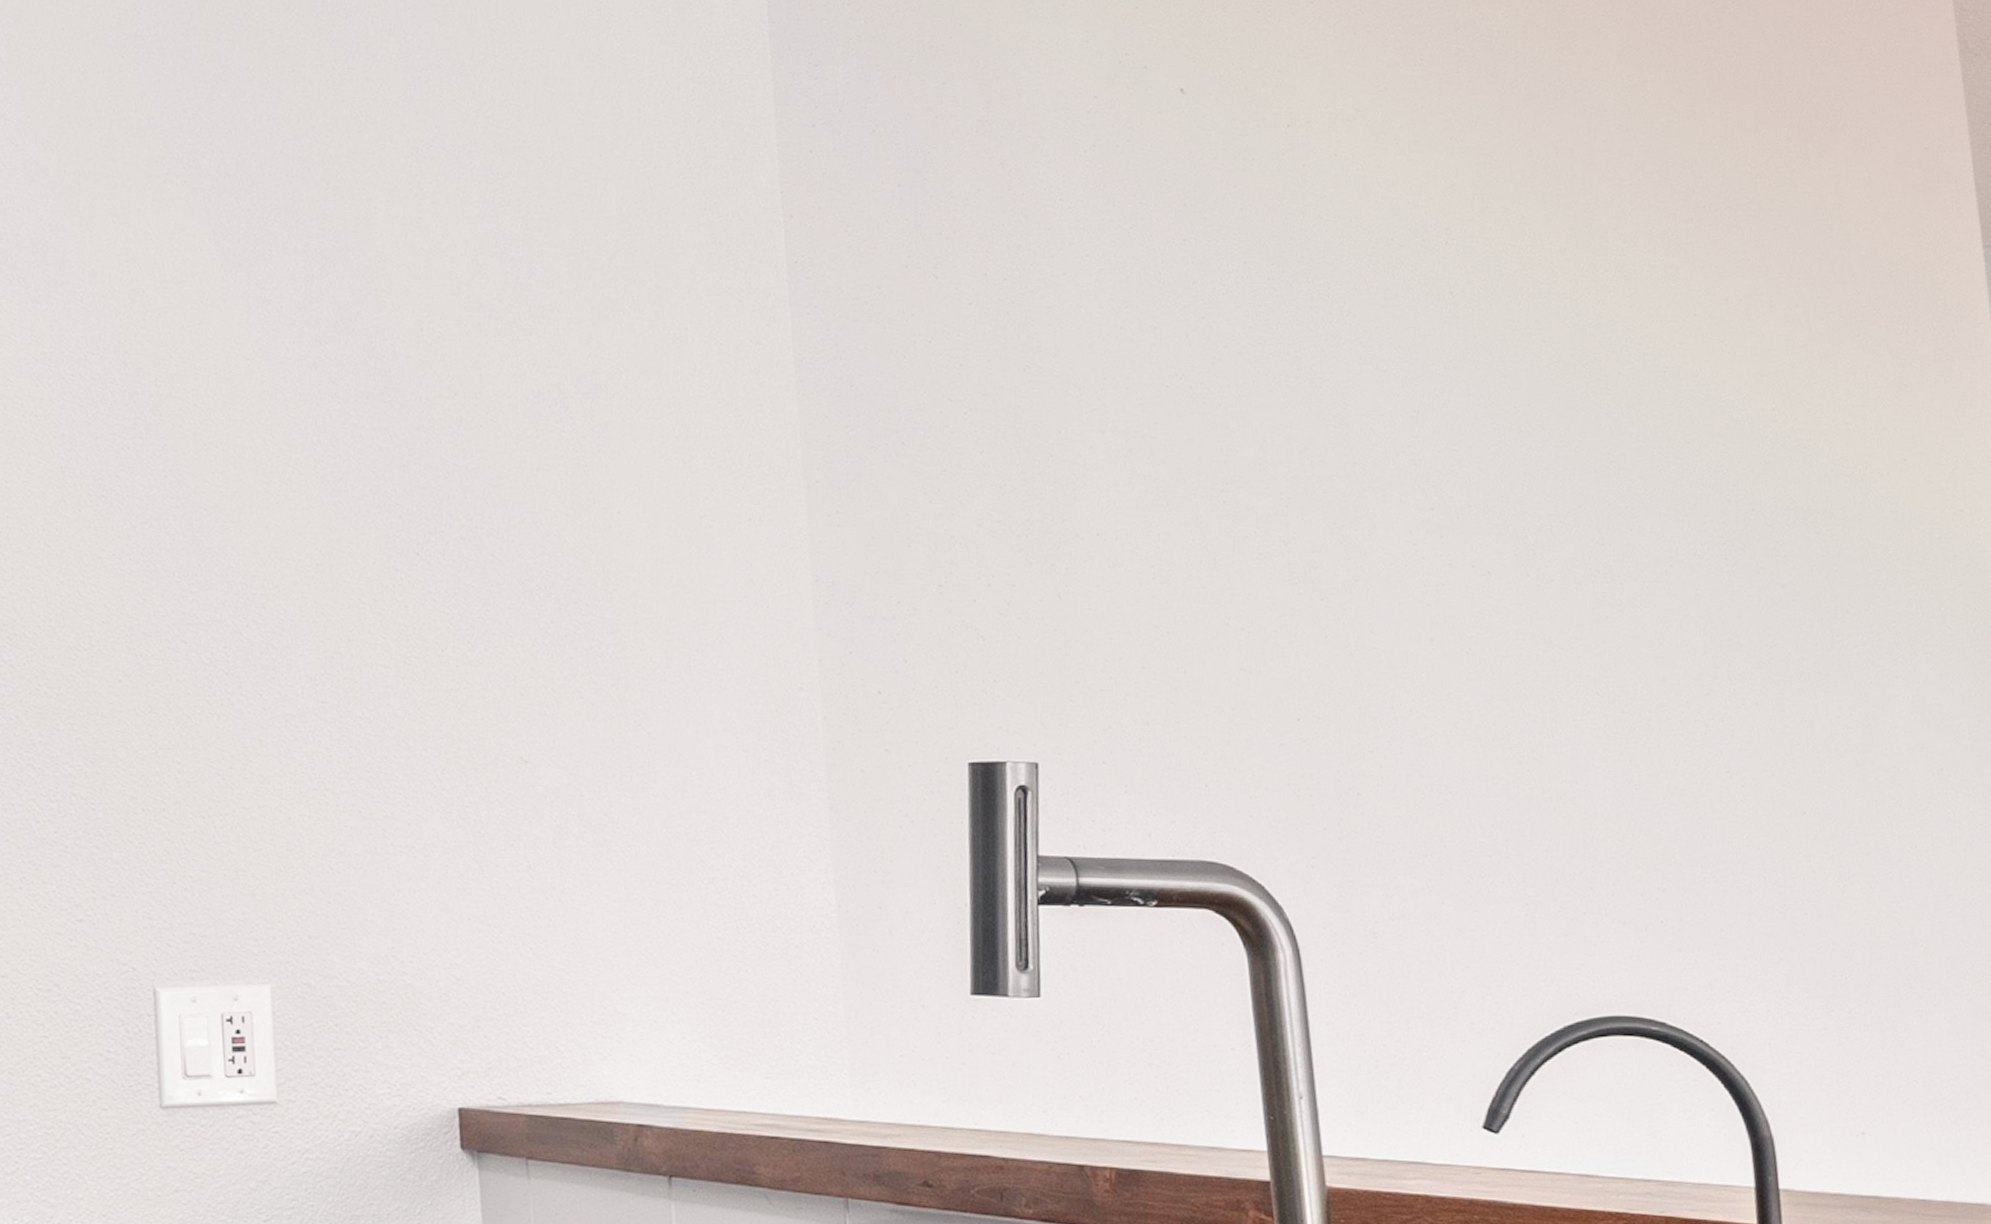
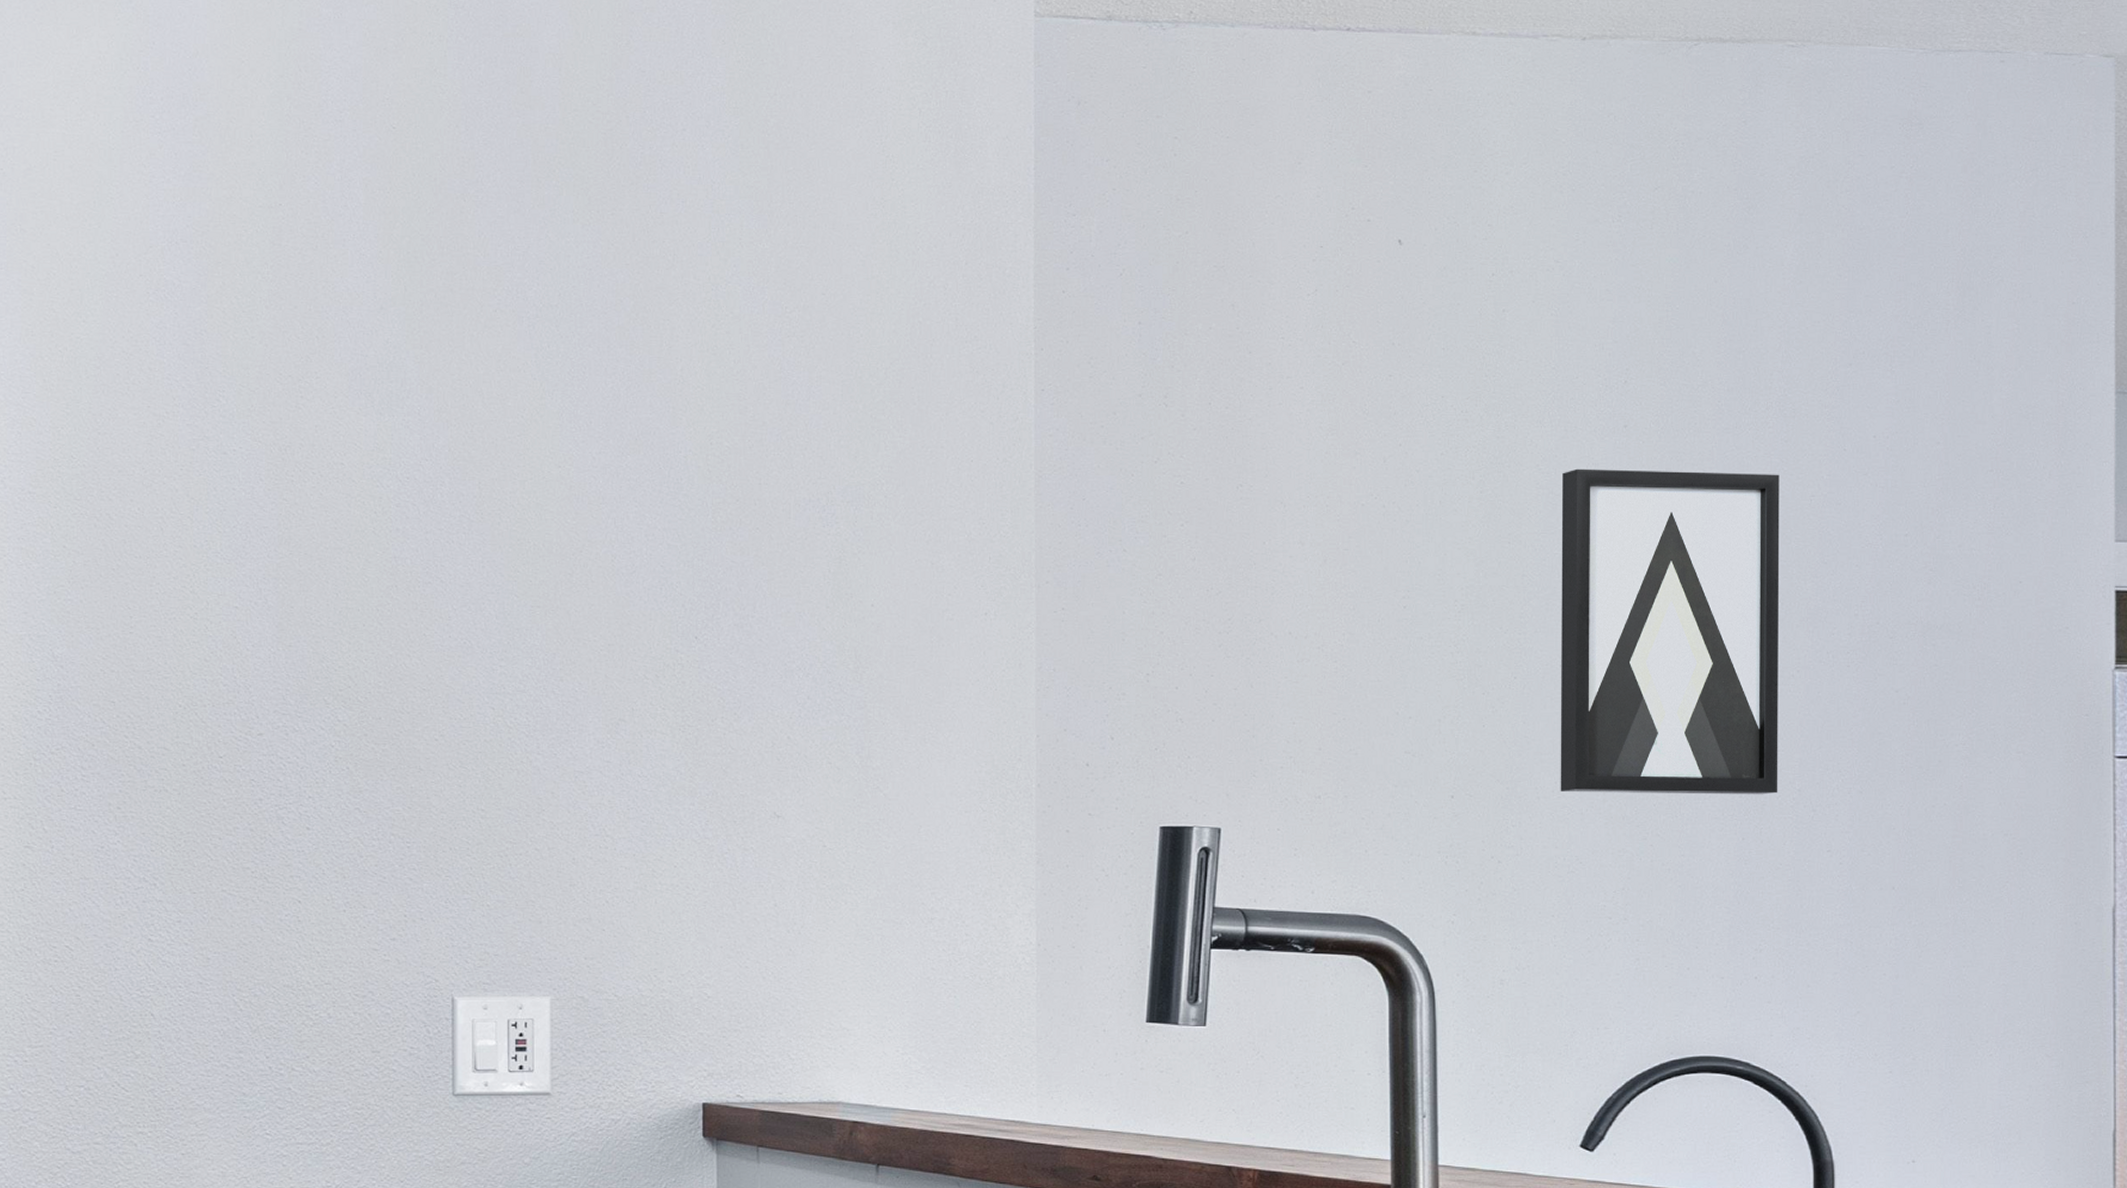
wall art: none [1387,341,1664,712] -> present [1560,468,1780,795]

